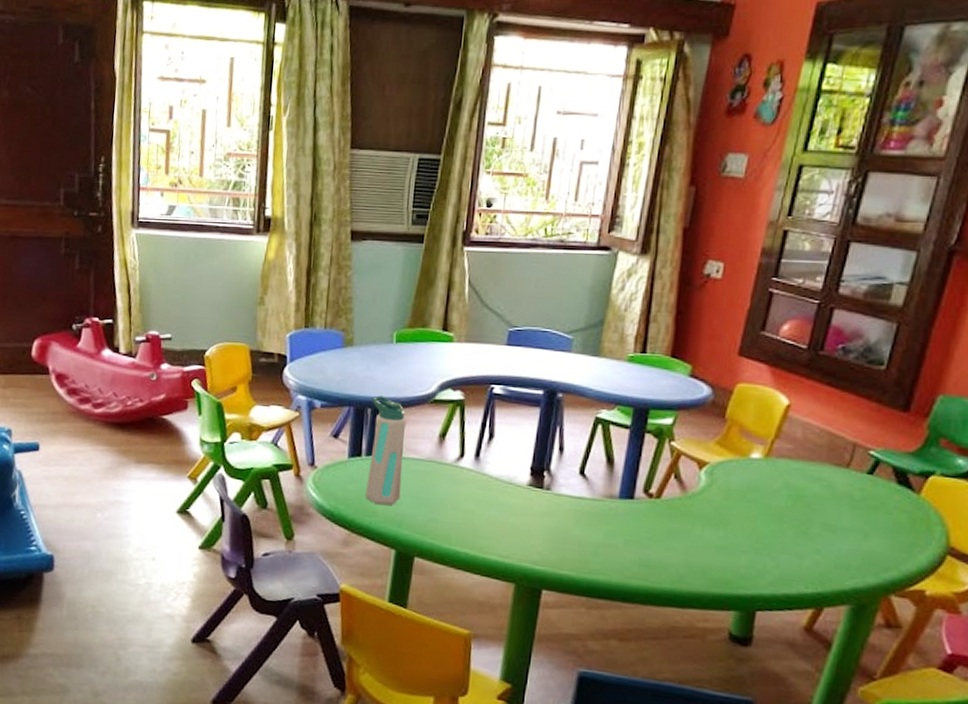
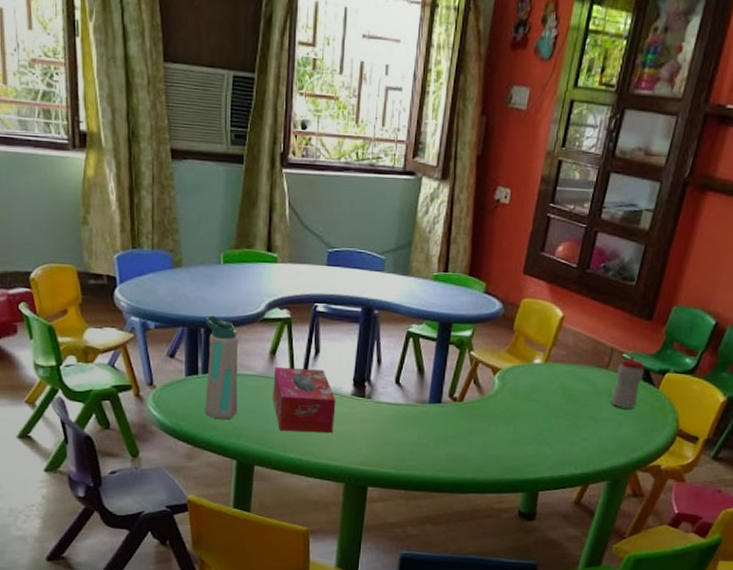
tissue box: none [439,451,510,527] -> present [273,366,336,434]
sippy cup: none [852,452,900,518] -> present [610,355,645,409]

